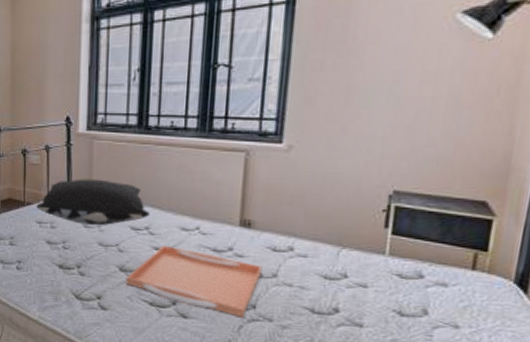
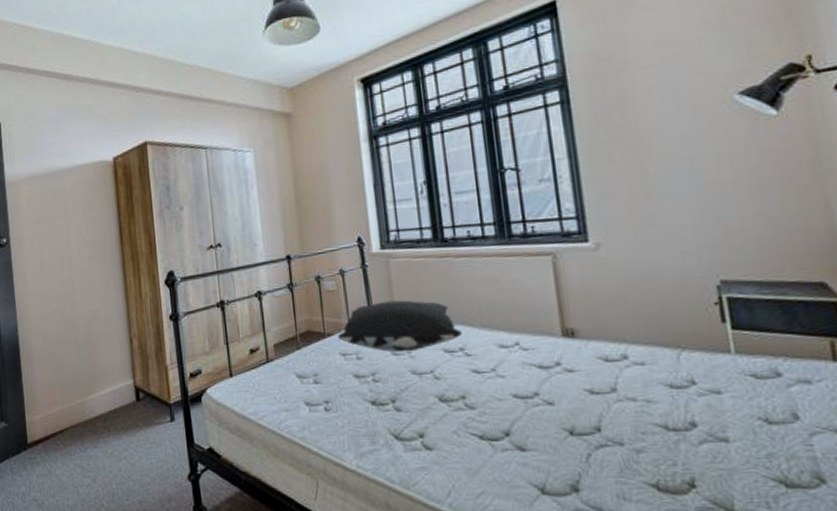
serving tray: present [125,245,263,318] -> none [447,367,599,444]

